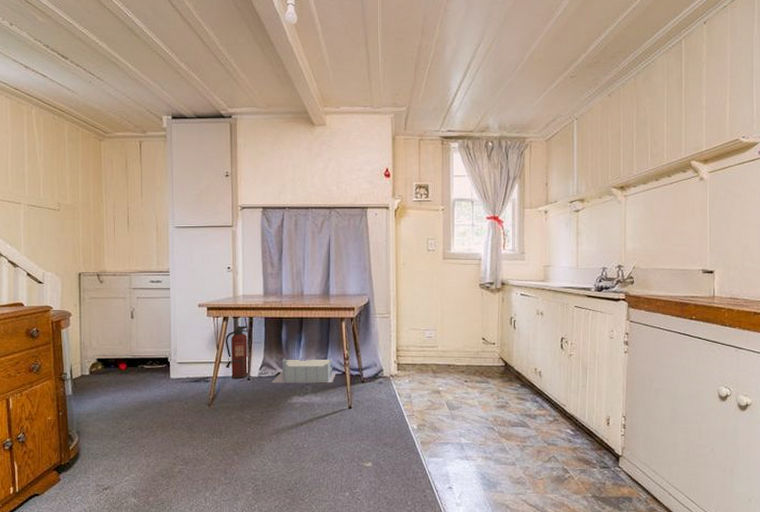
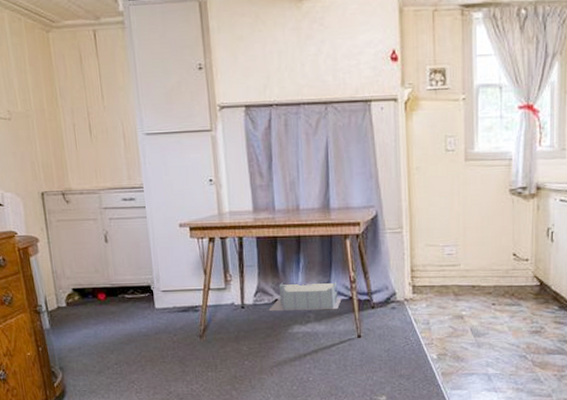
fire extinguisher: present [225,326,249,379] -> none [212,247,243,308]

